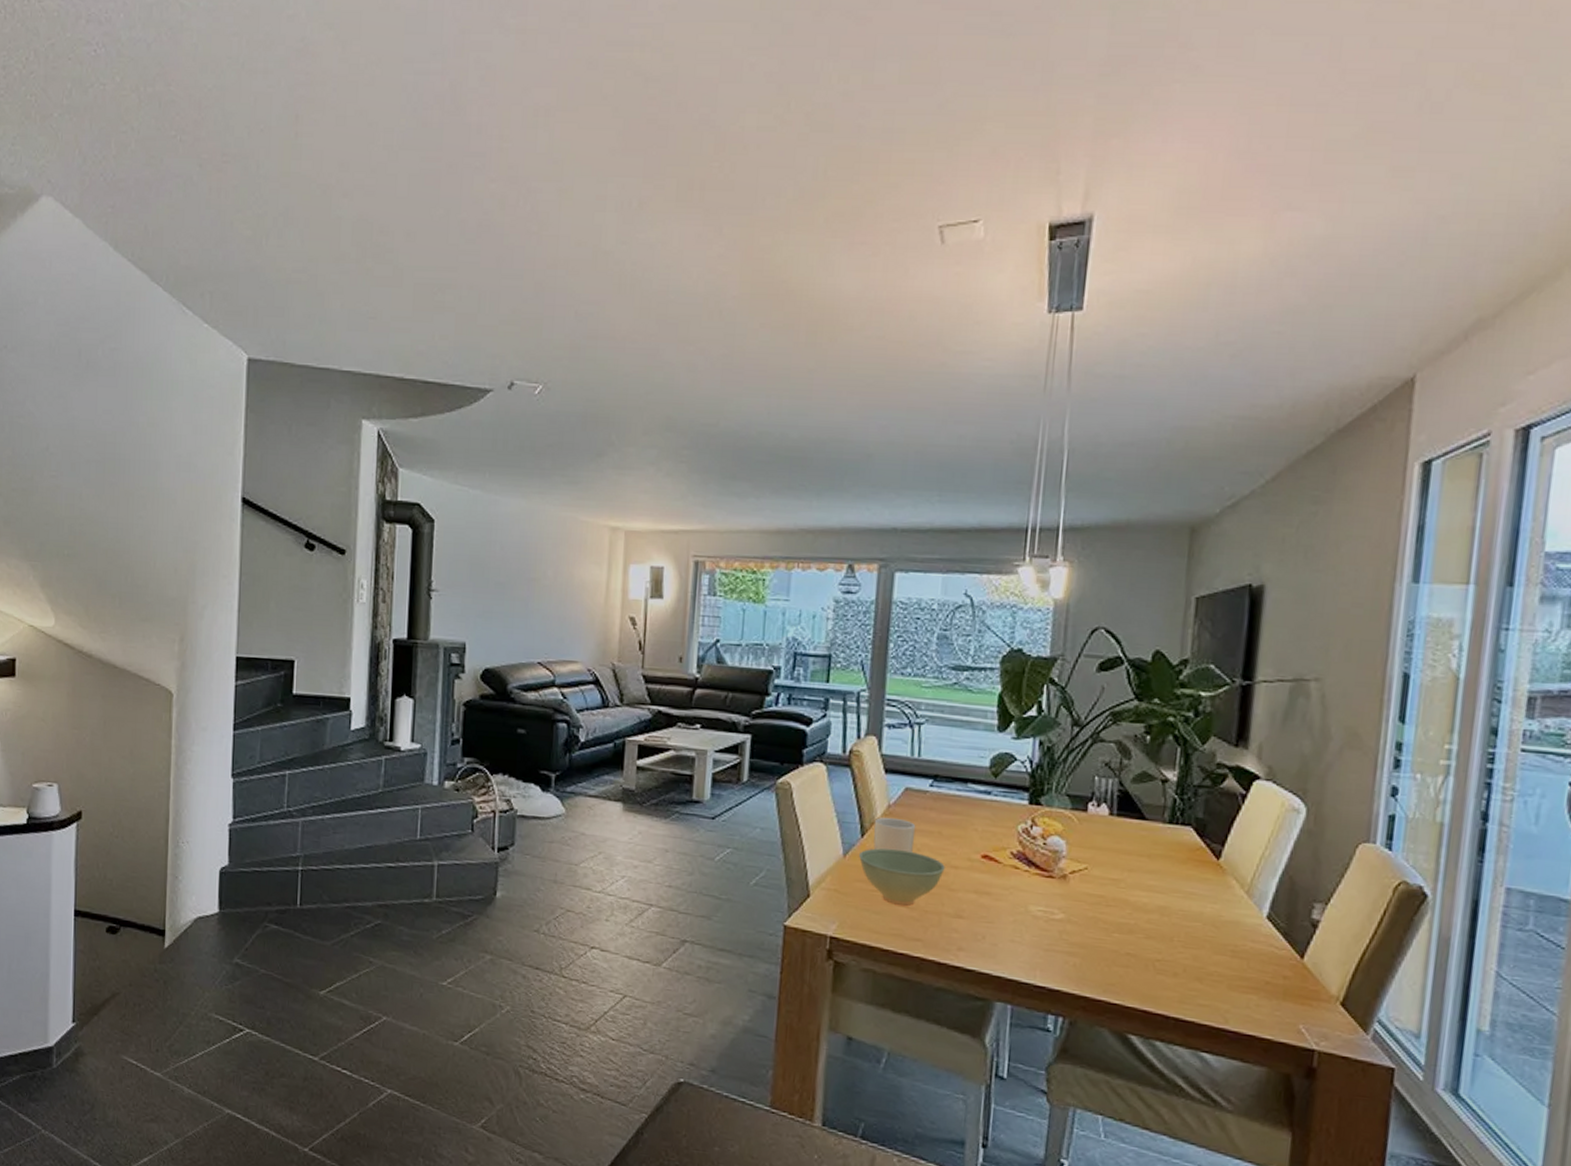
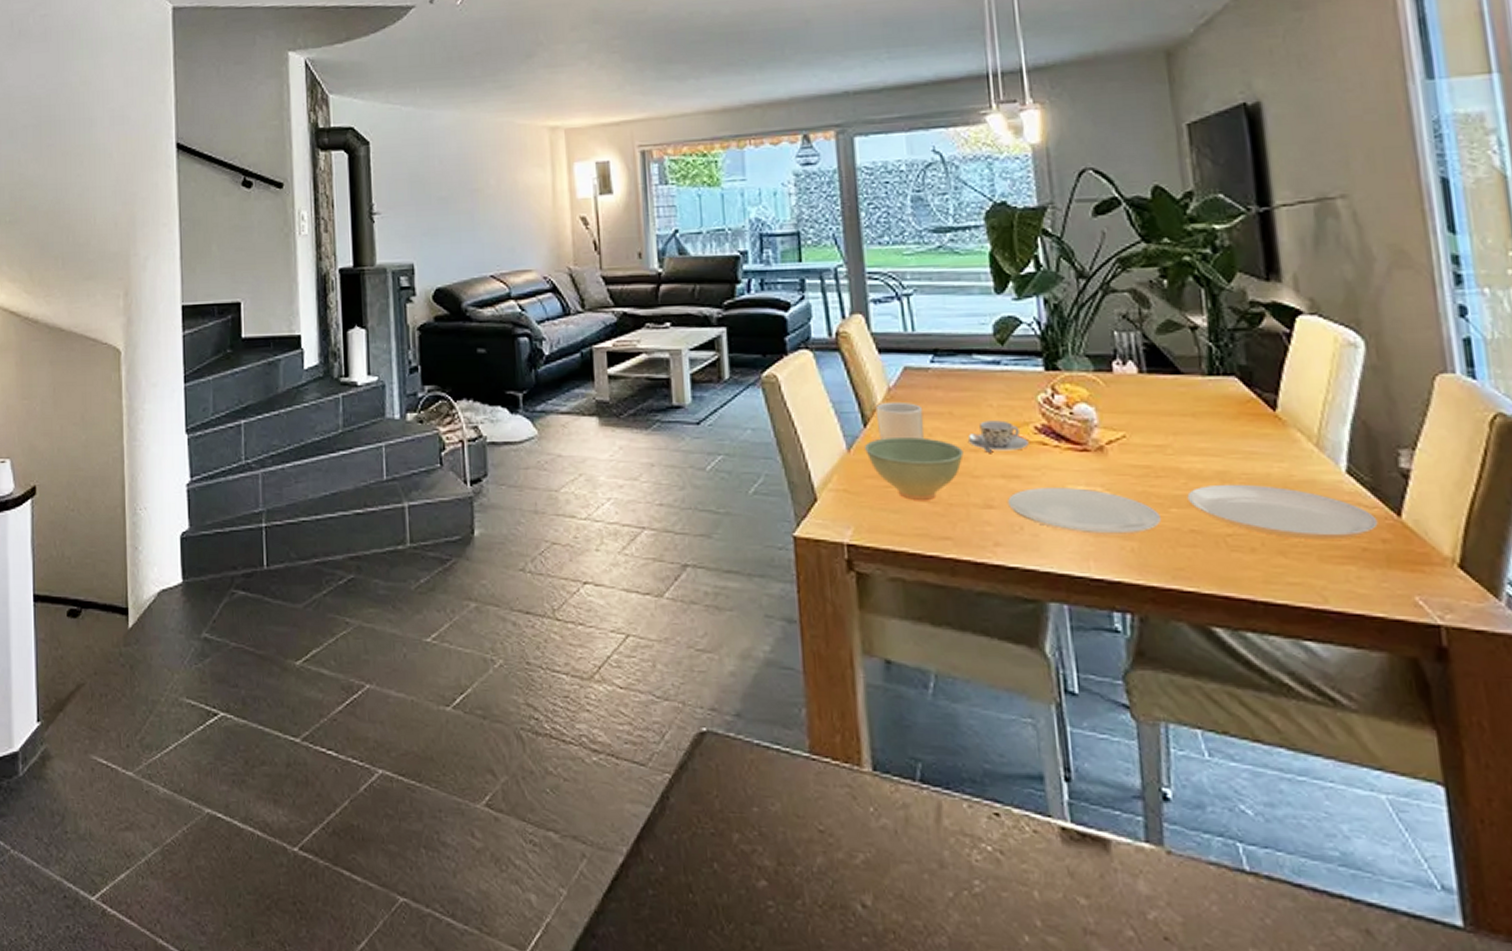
teacup: none [951,842,1003,871] -> present [969,420,1029,453]
plate: none [976,904,1105,952] -> present [1008,488,1162,536]
plate: none [1129,917,1284,974] -> present [1187,484,1378,541]

